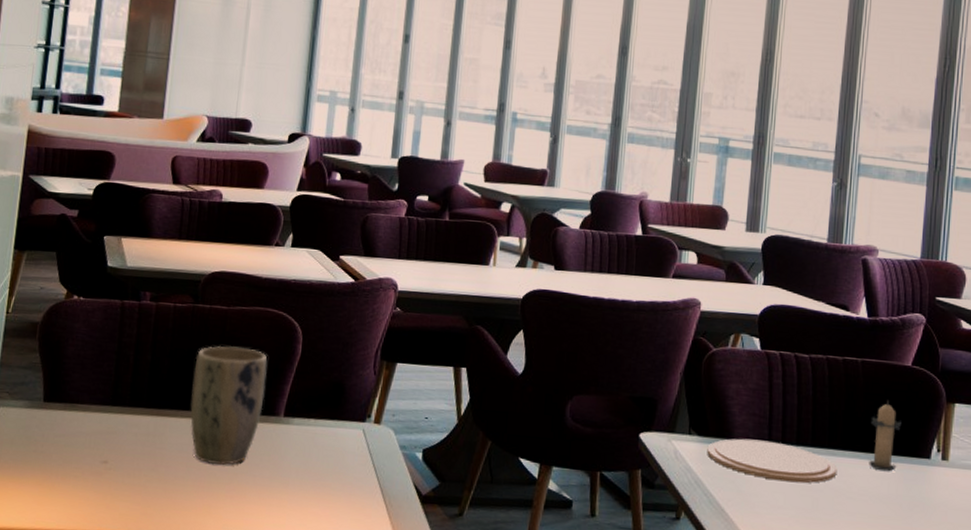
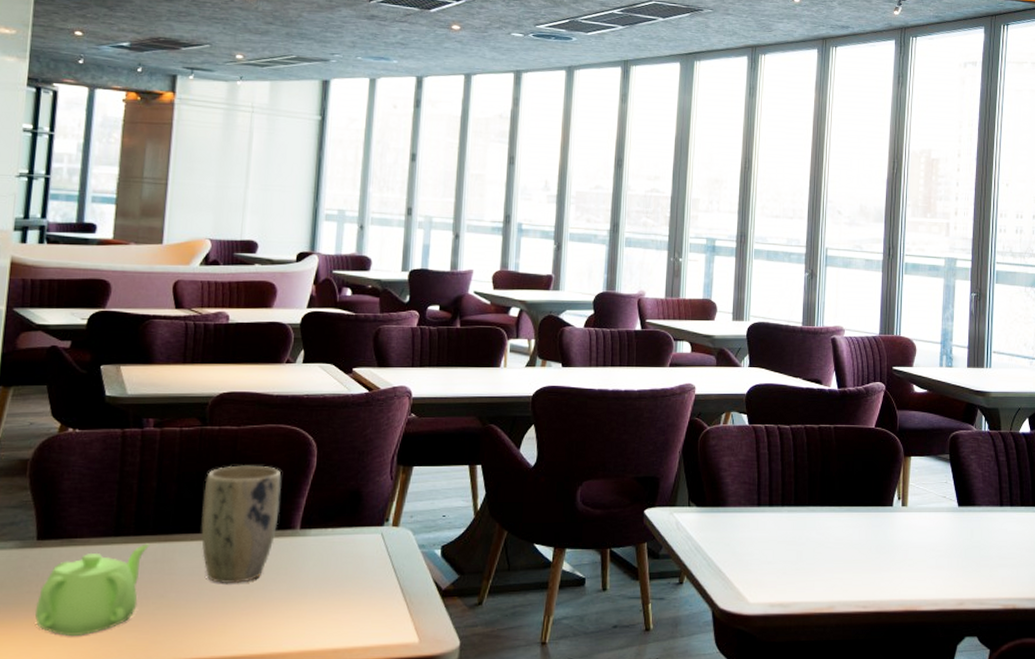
teapot: none [39,415,143,500] -> present [34,543,149,637]
plate: present [707,438,837,483] -> none [705,505,817,540]
candle: present [869,400,902,472] -> none [843,459,868,521]

